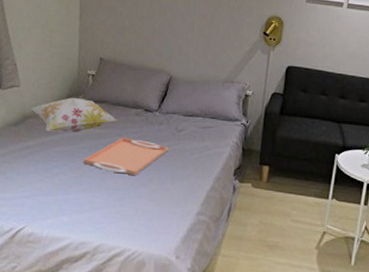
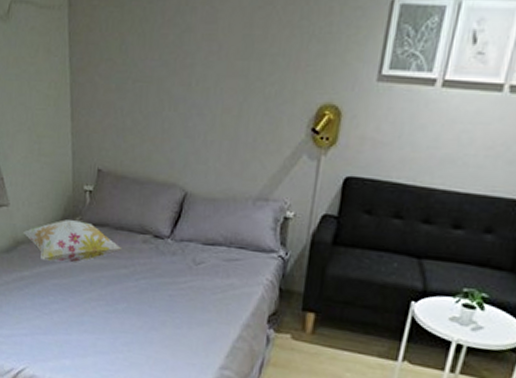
serving tray: present [83,137,169,176] -> none [84,269,184,318]

